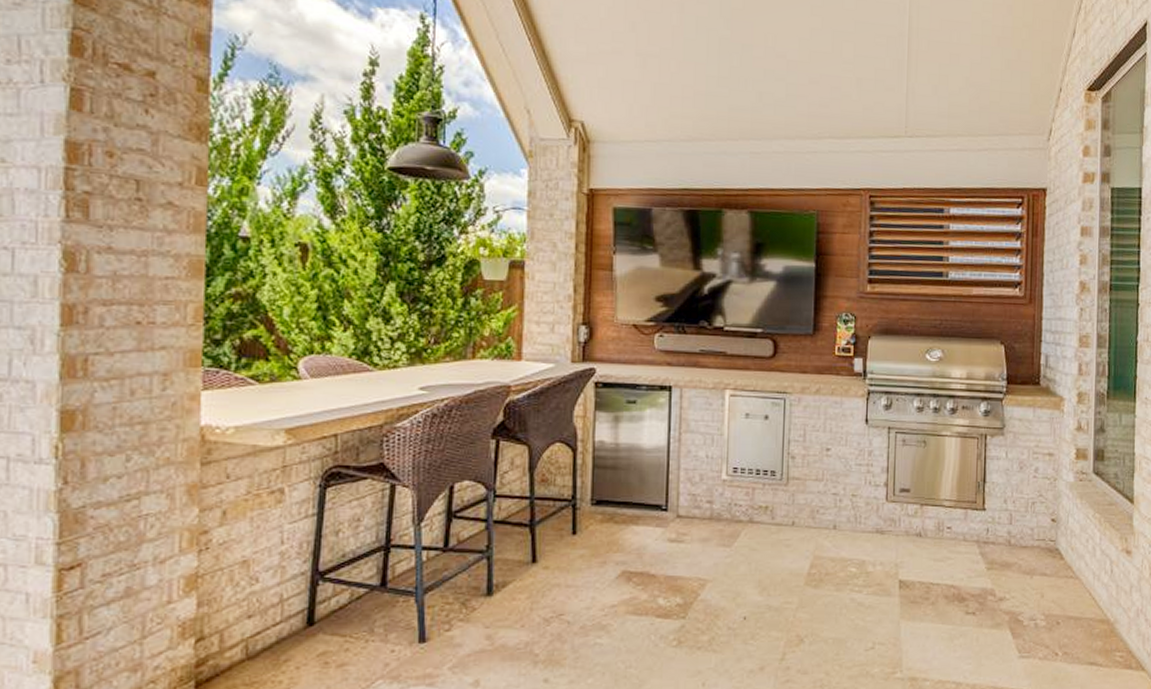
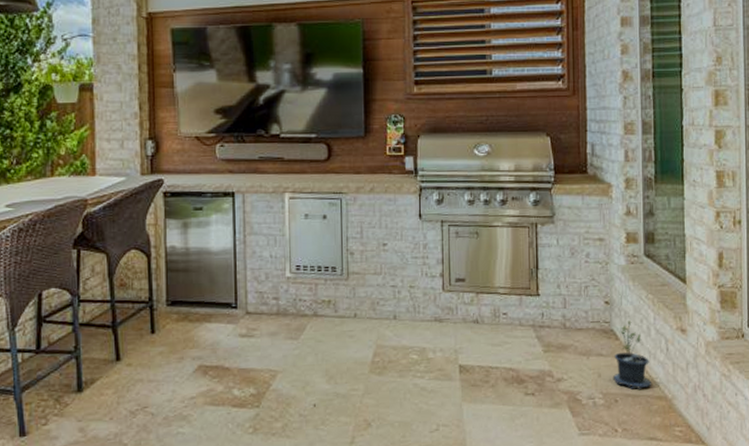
potted plant: none [1055,540,1095,613] -> present [612,321,652,390]

